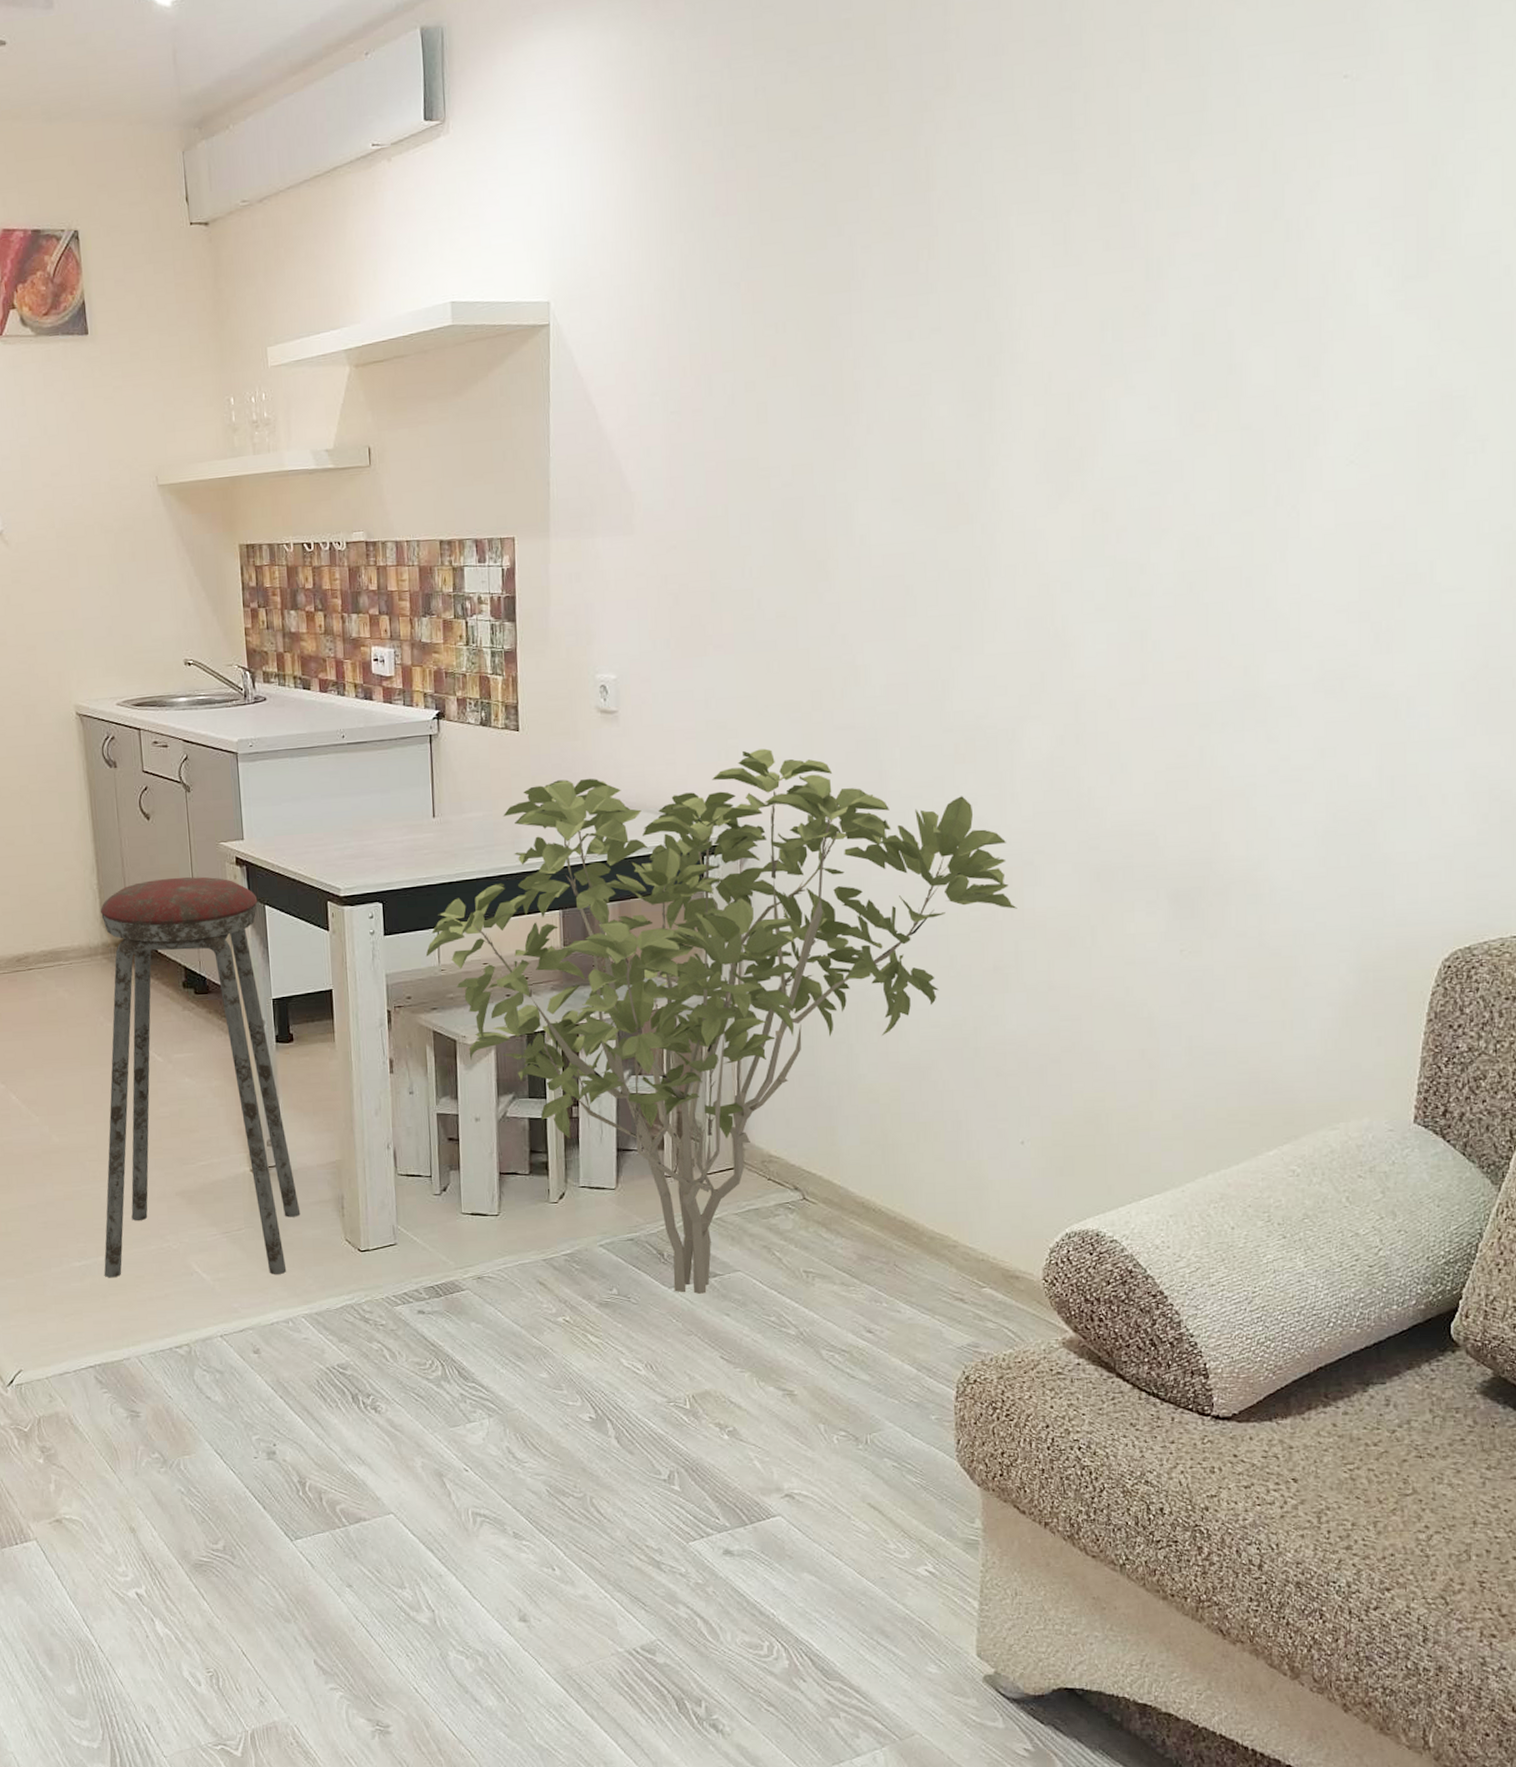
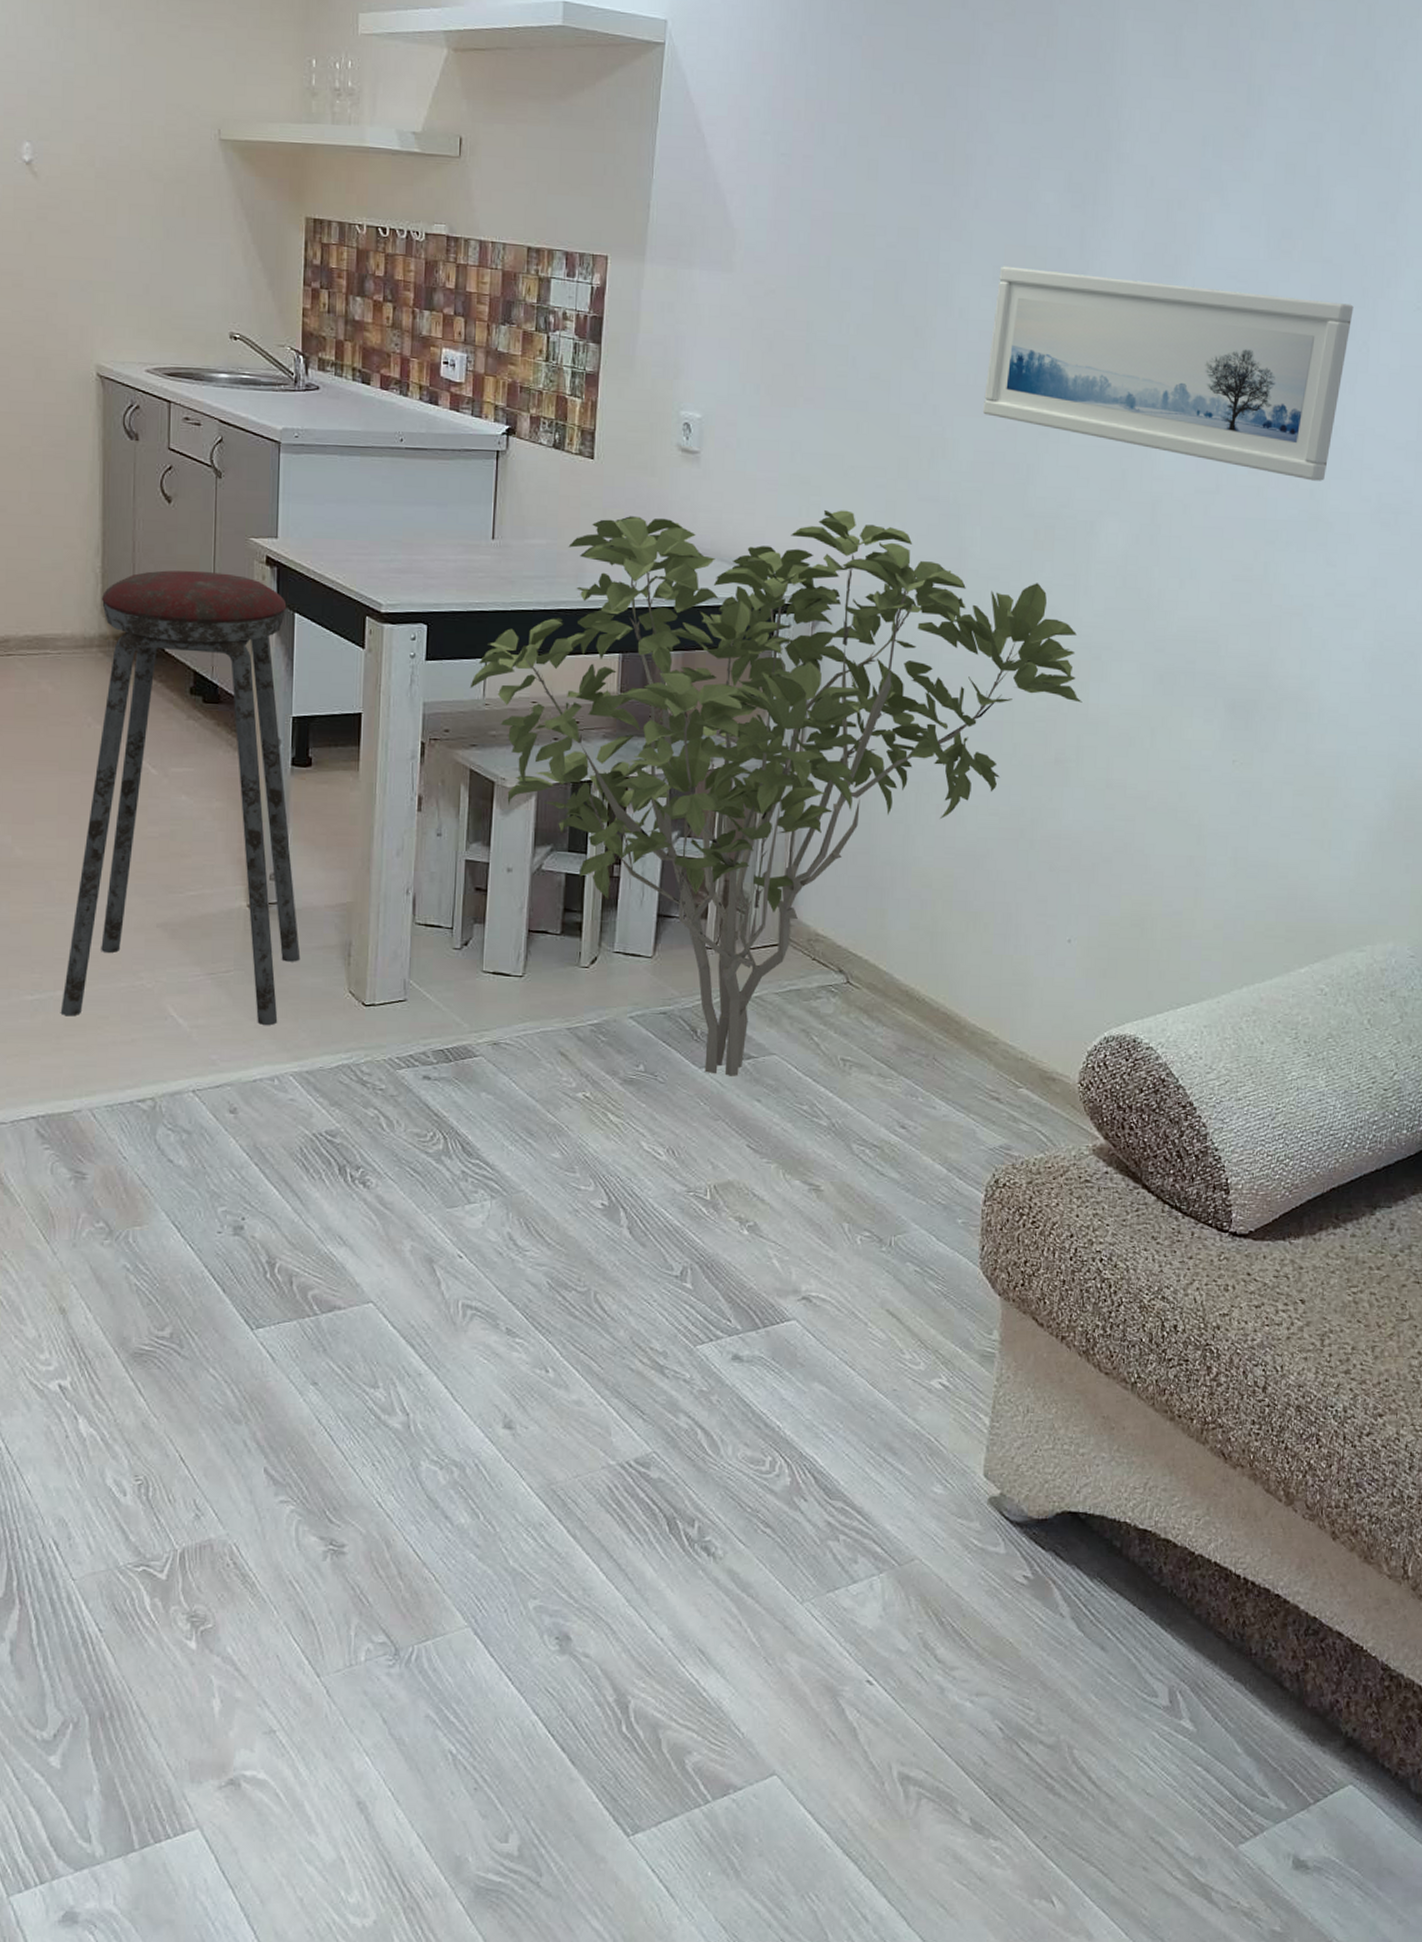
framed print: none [891,469,1279,658] -> present [982,266,1354,481]

